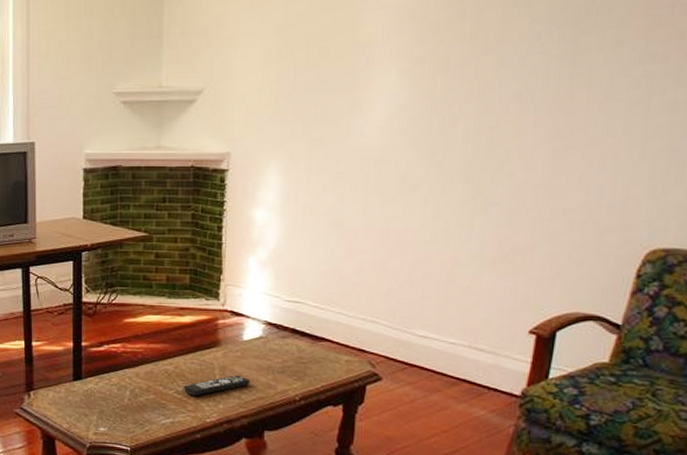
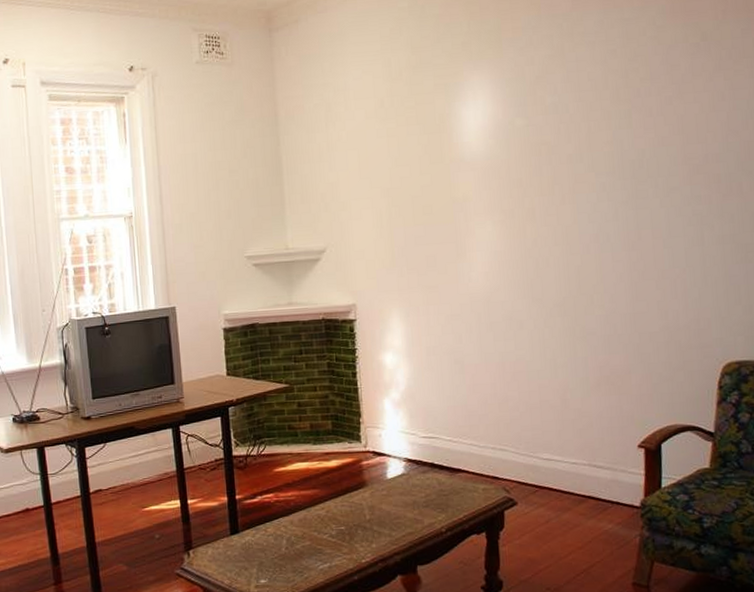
remote control: present [184,375,251,396] -> none [337,513,399,539]

